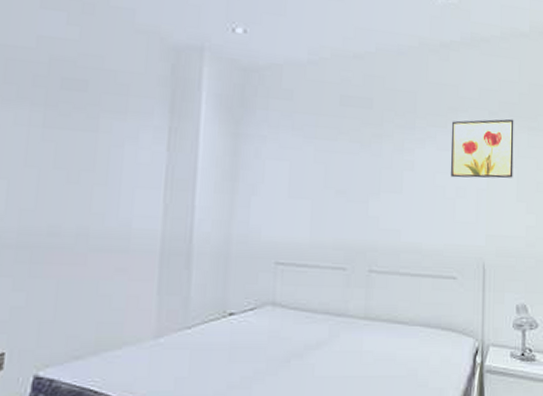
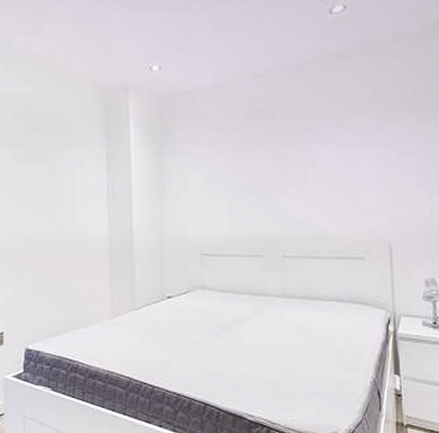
wall art: present [450,118,514,178] -> none [349,112,414,171]

